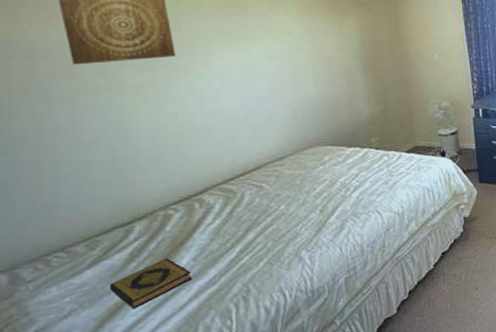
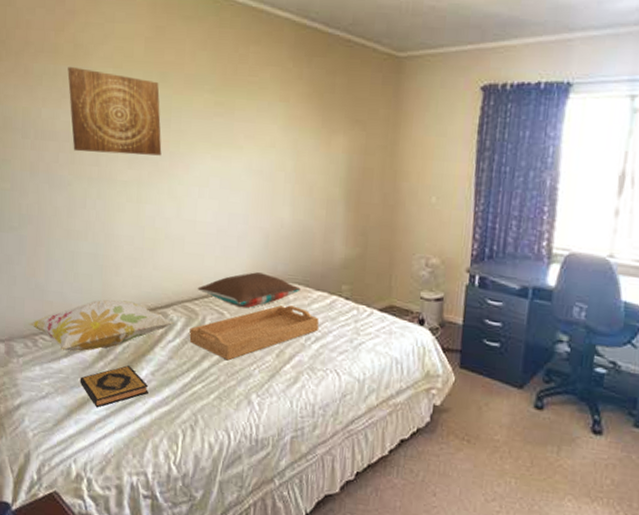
decorative pillow: none [37,196,212,263] -> present [29,299,175,352]
serving tray: none [229,165,357,228] -> present [189,305,319,361]
pillow: none [232,142,334,178] -> present [197,272,301,308]

